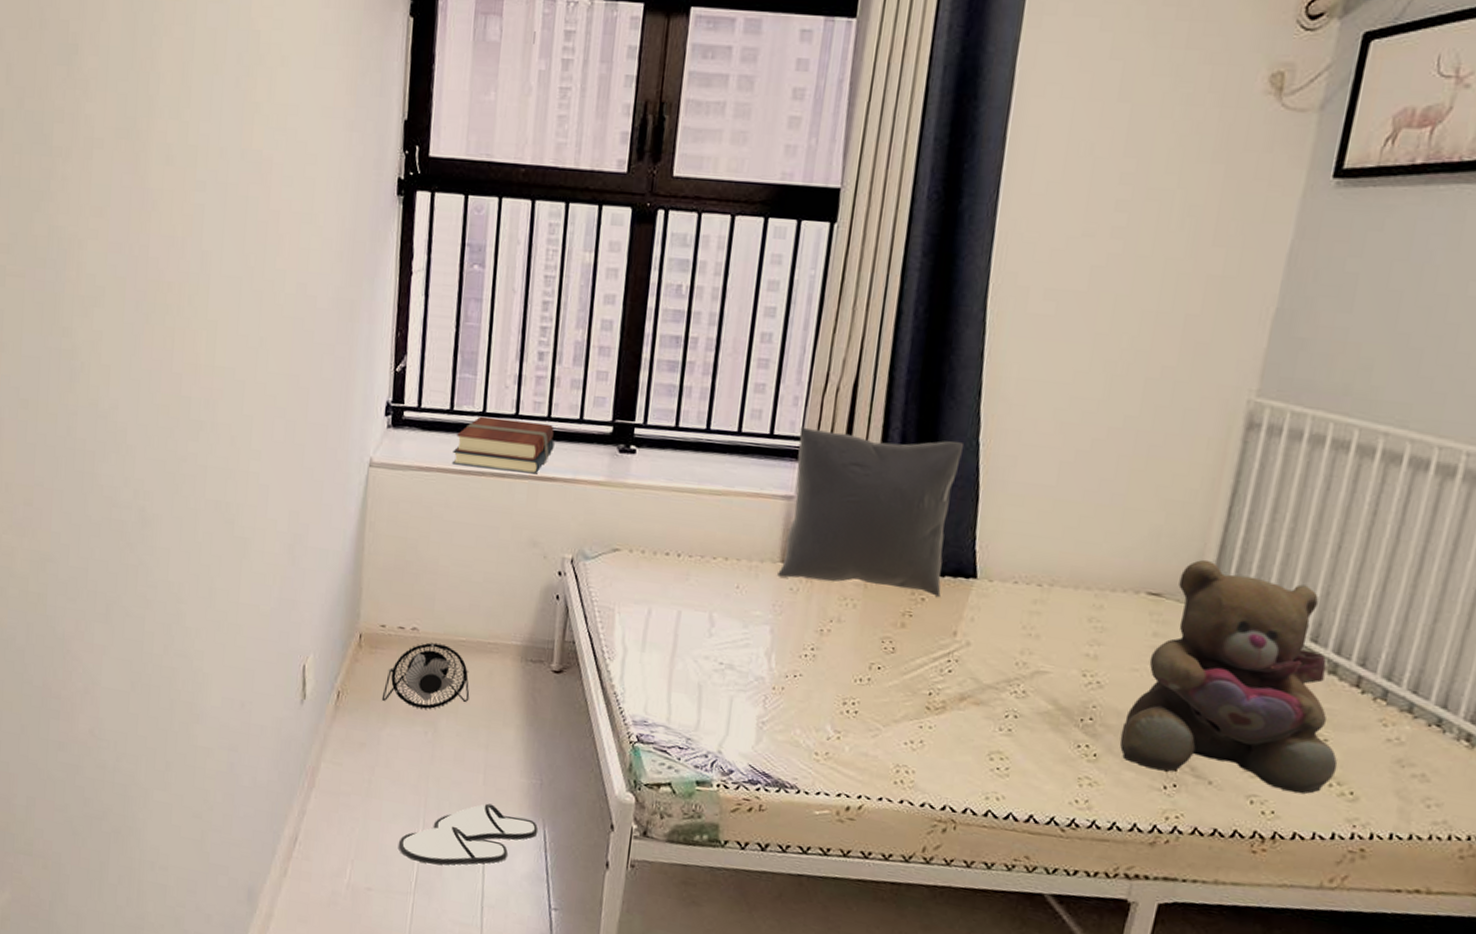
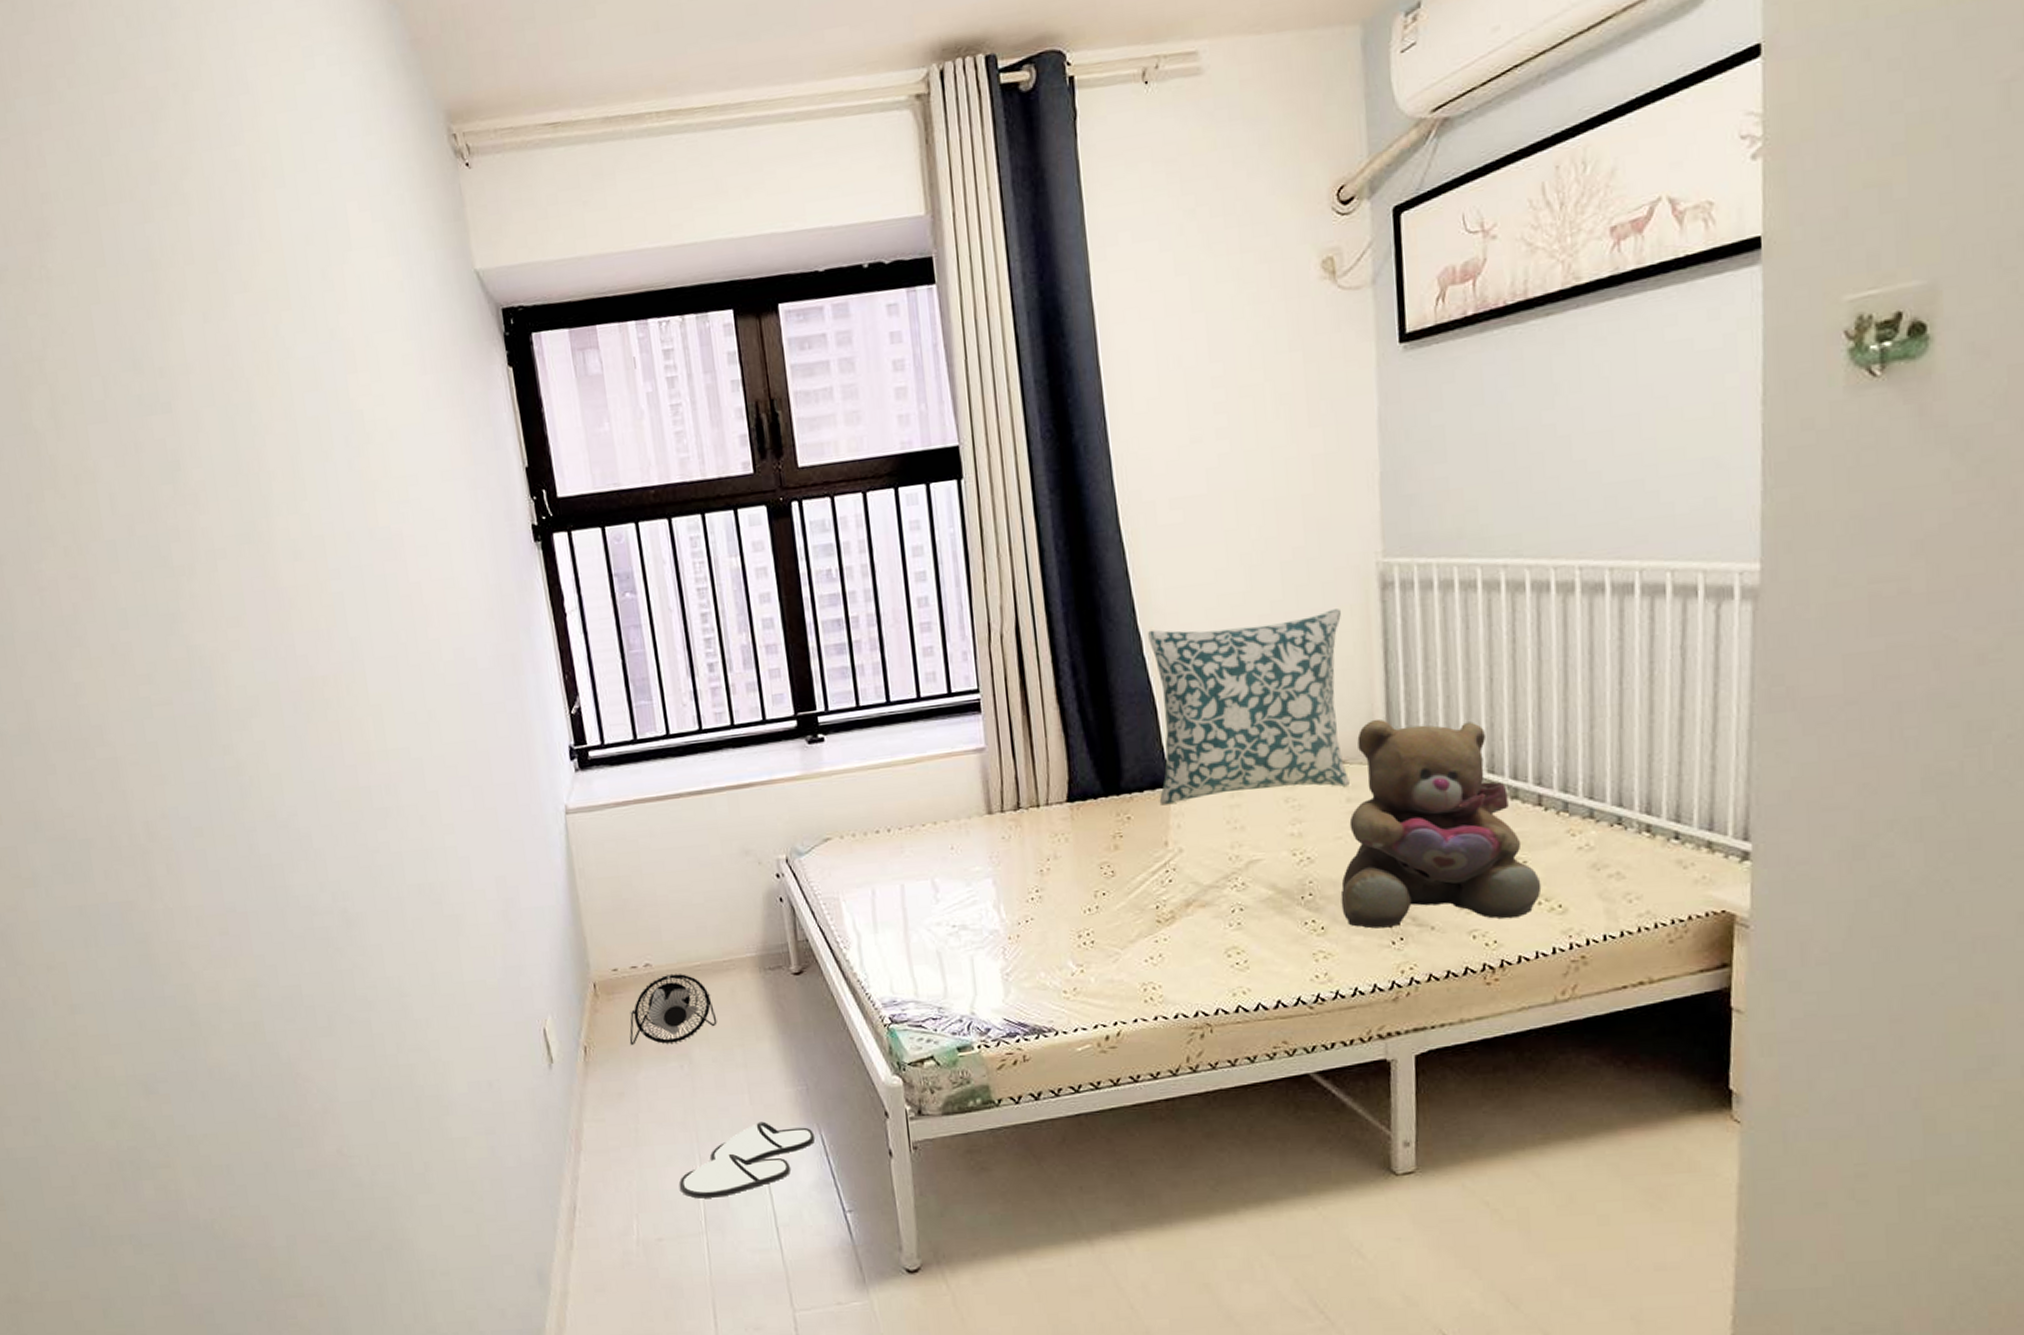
books: present [451,416,555,474] -> none [645,731,744,793]
pillow: present [777,426,963,597] -> none [975,661,1144,829]
pillow: none [958,417,1197,620] -> present [1148,609,1350,805]

